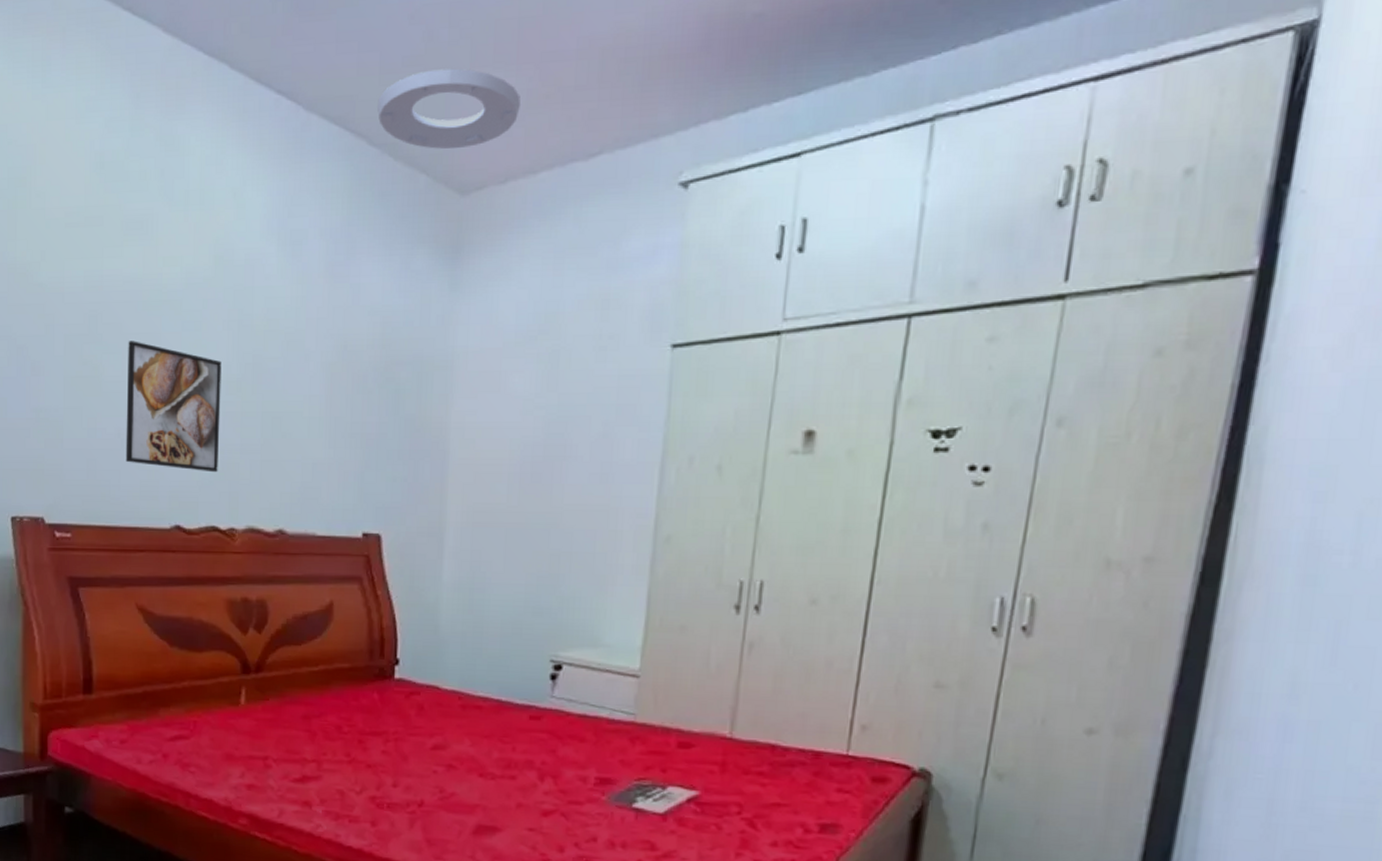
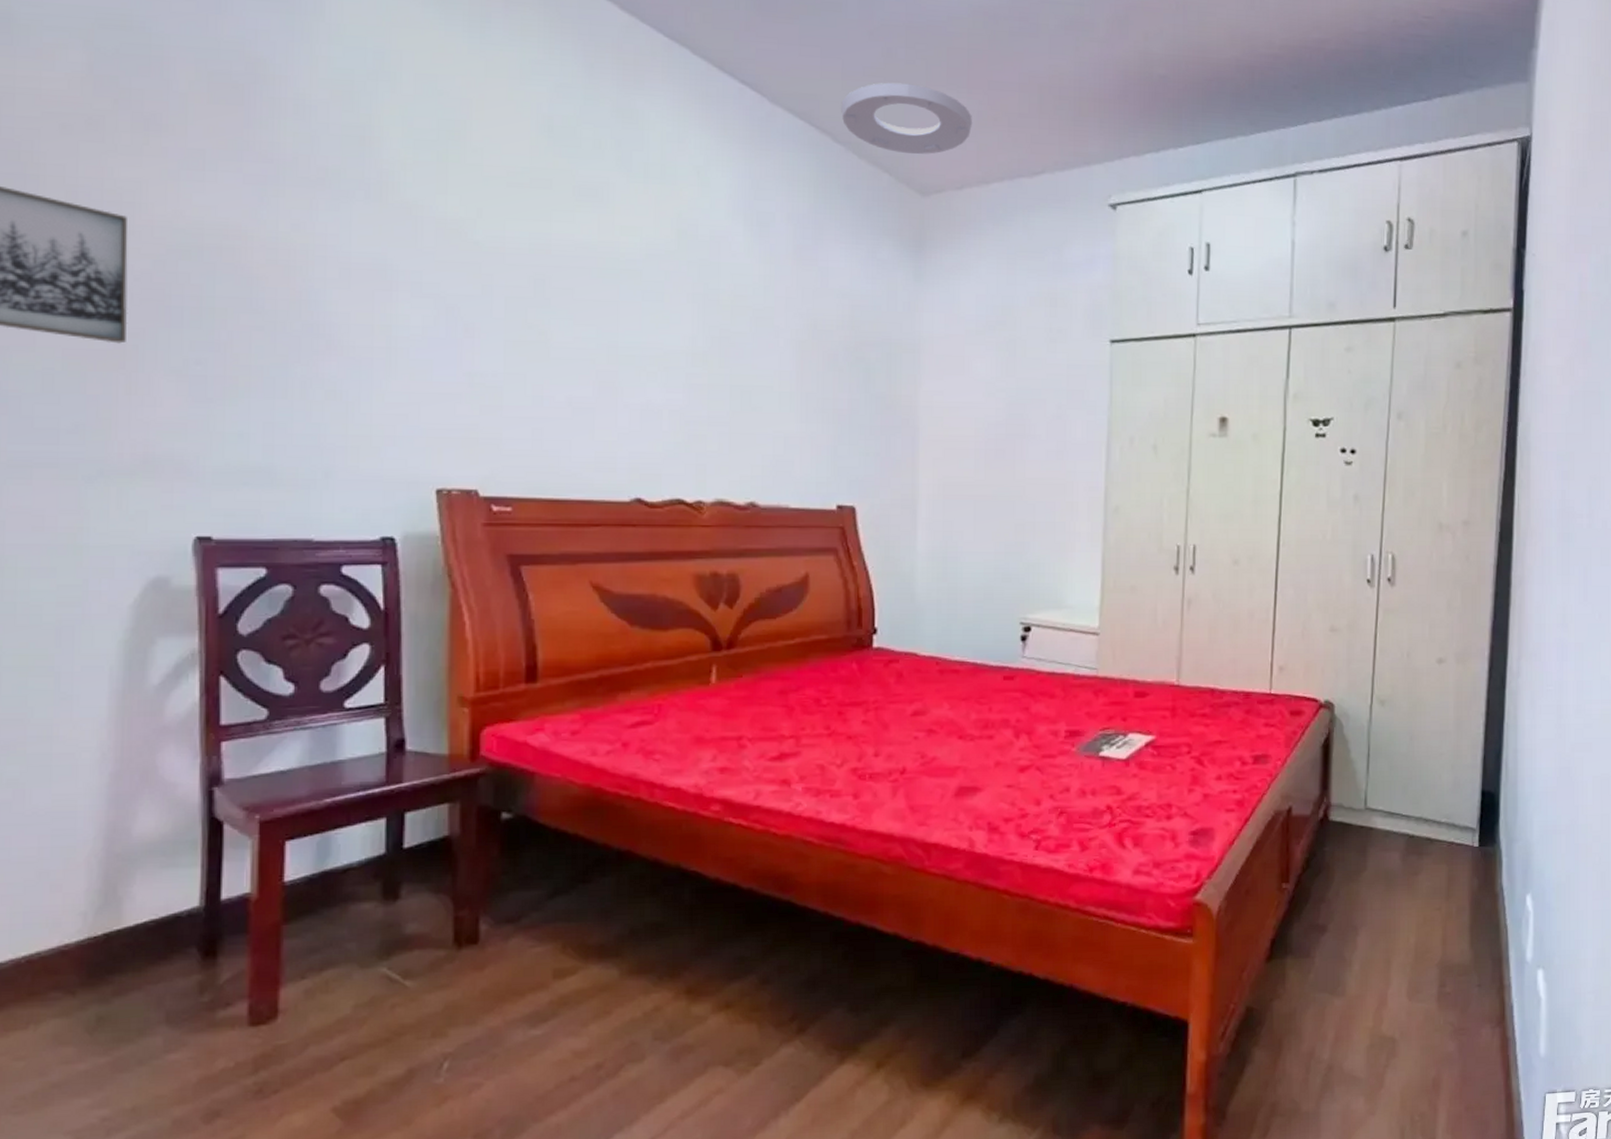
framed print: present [125,341,222,473] -> none [577,307,686,445]

